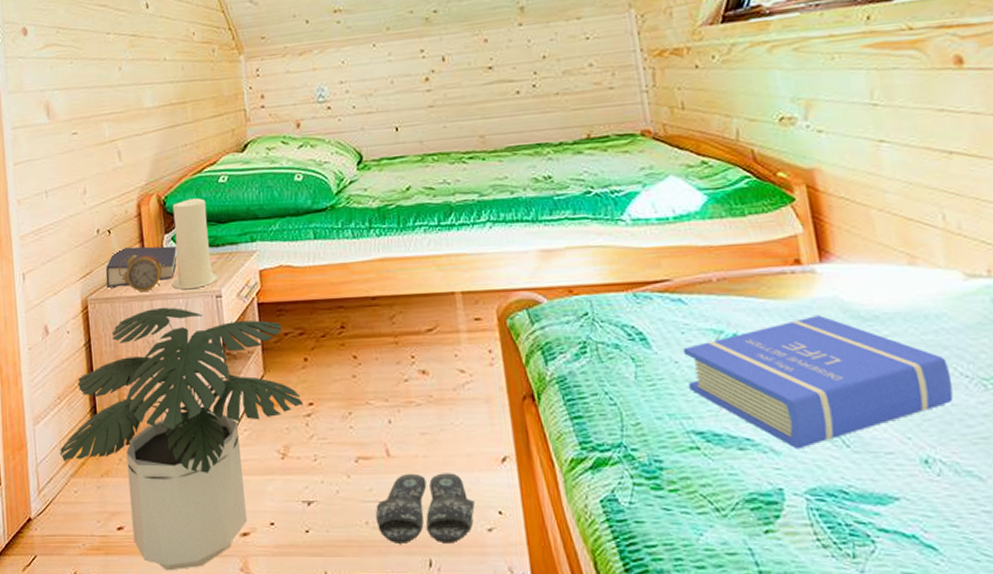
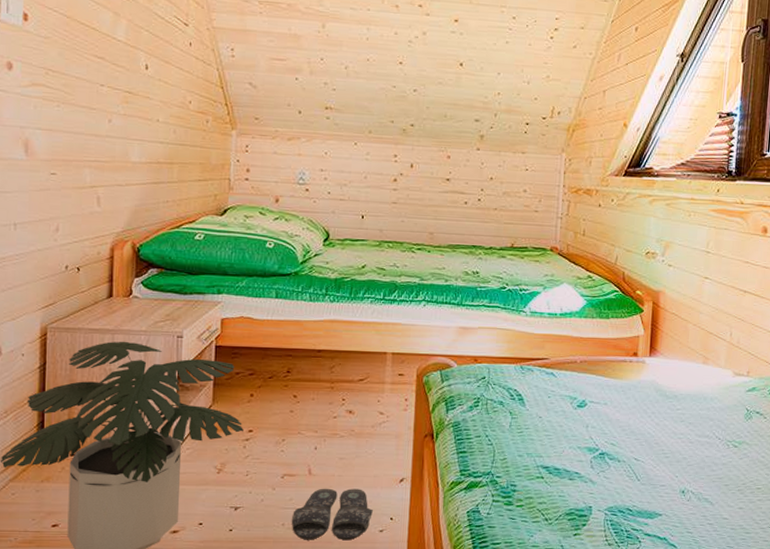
book: present [105,246,177,289] -> none [69,285,145,320]
alarm clock: present [118,254,165,293] -> none [82,292,131,327]
candle: present [172,198,219,290] -> none [136,250,182,329]
book: present [684,315,954,449] -> none [545,392,711,481]

